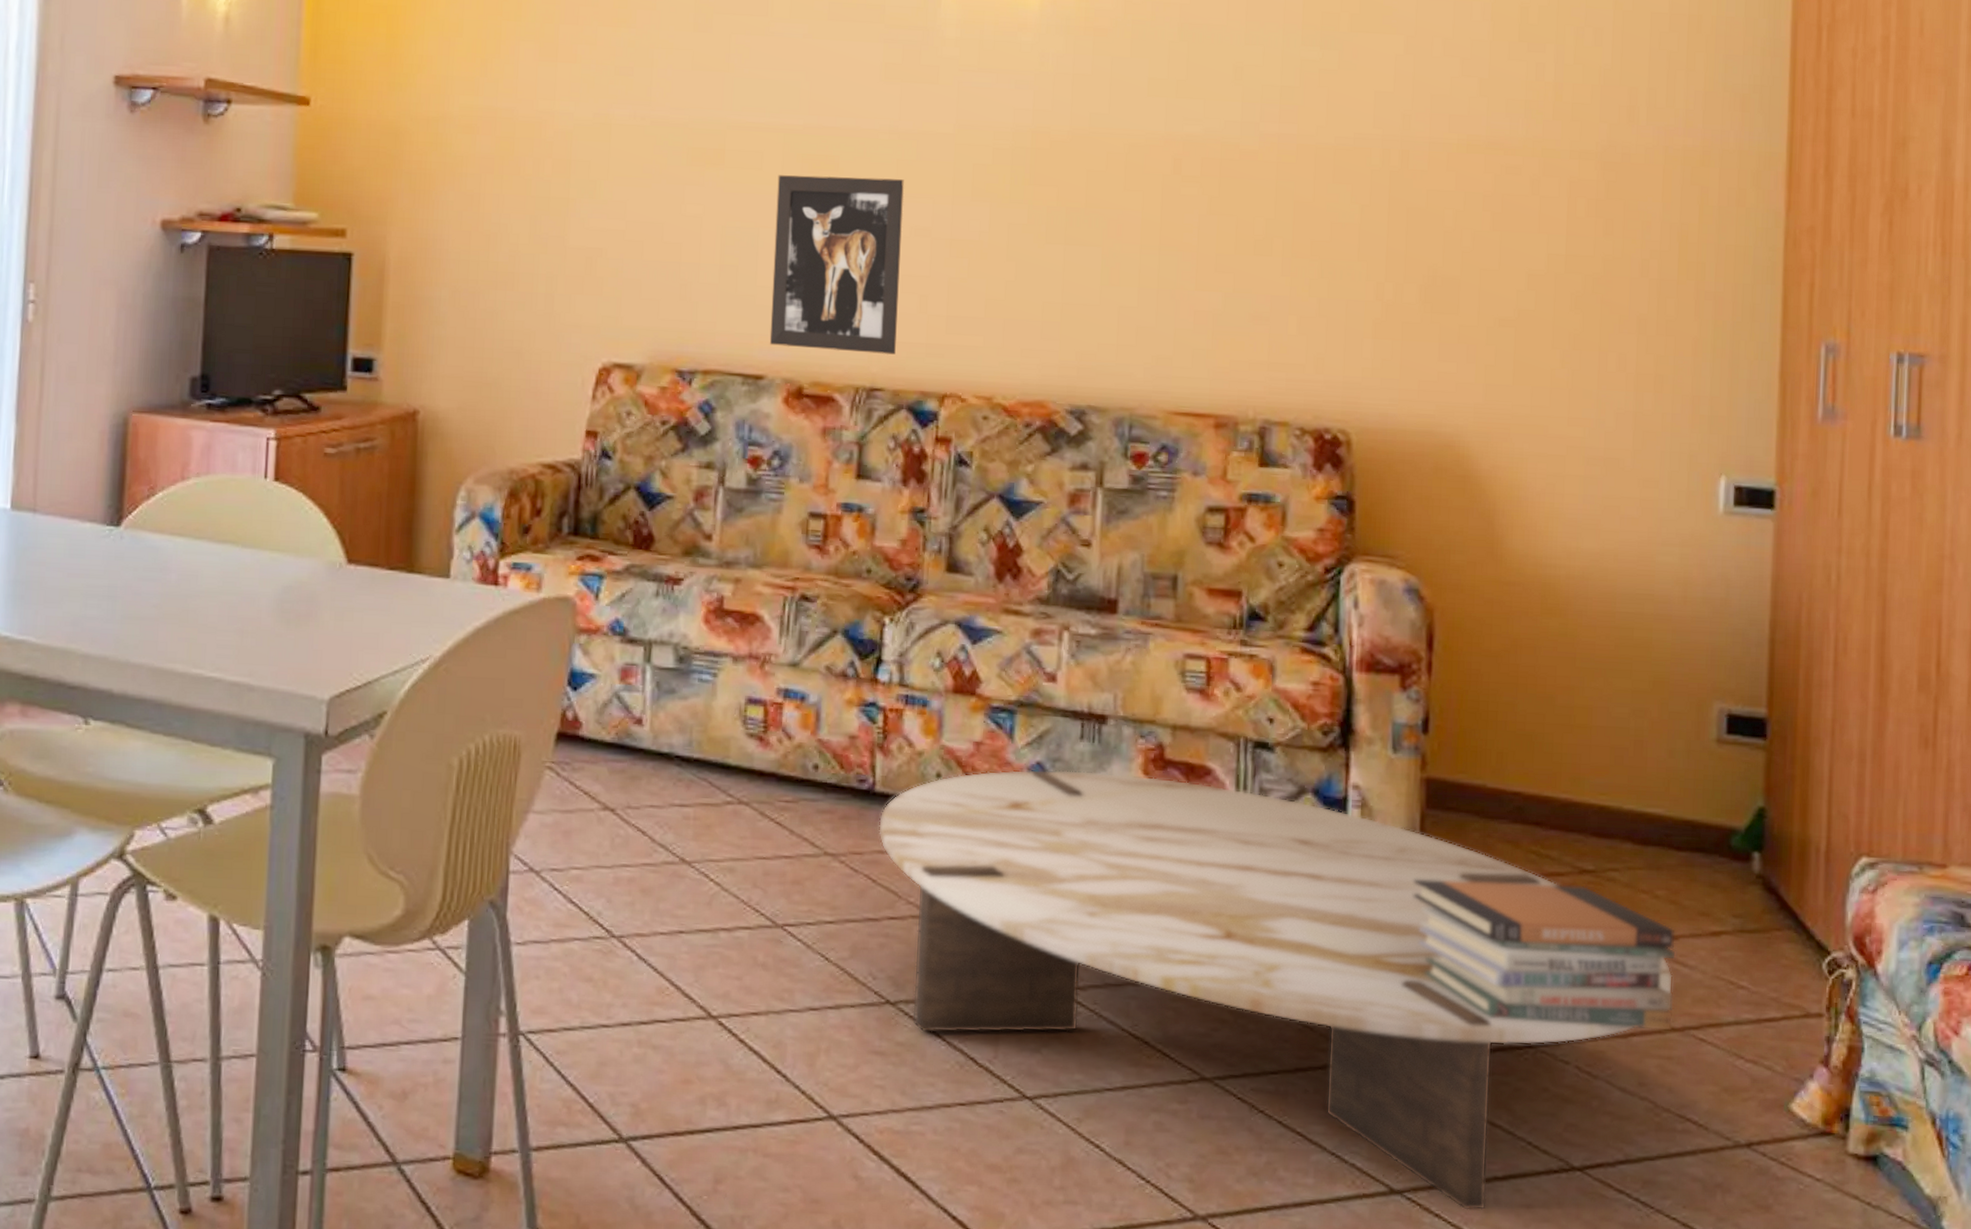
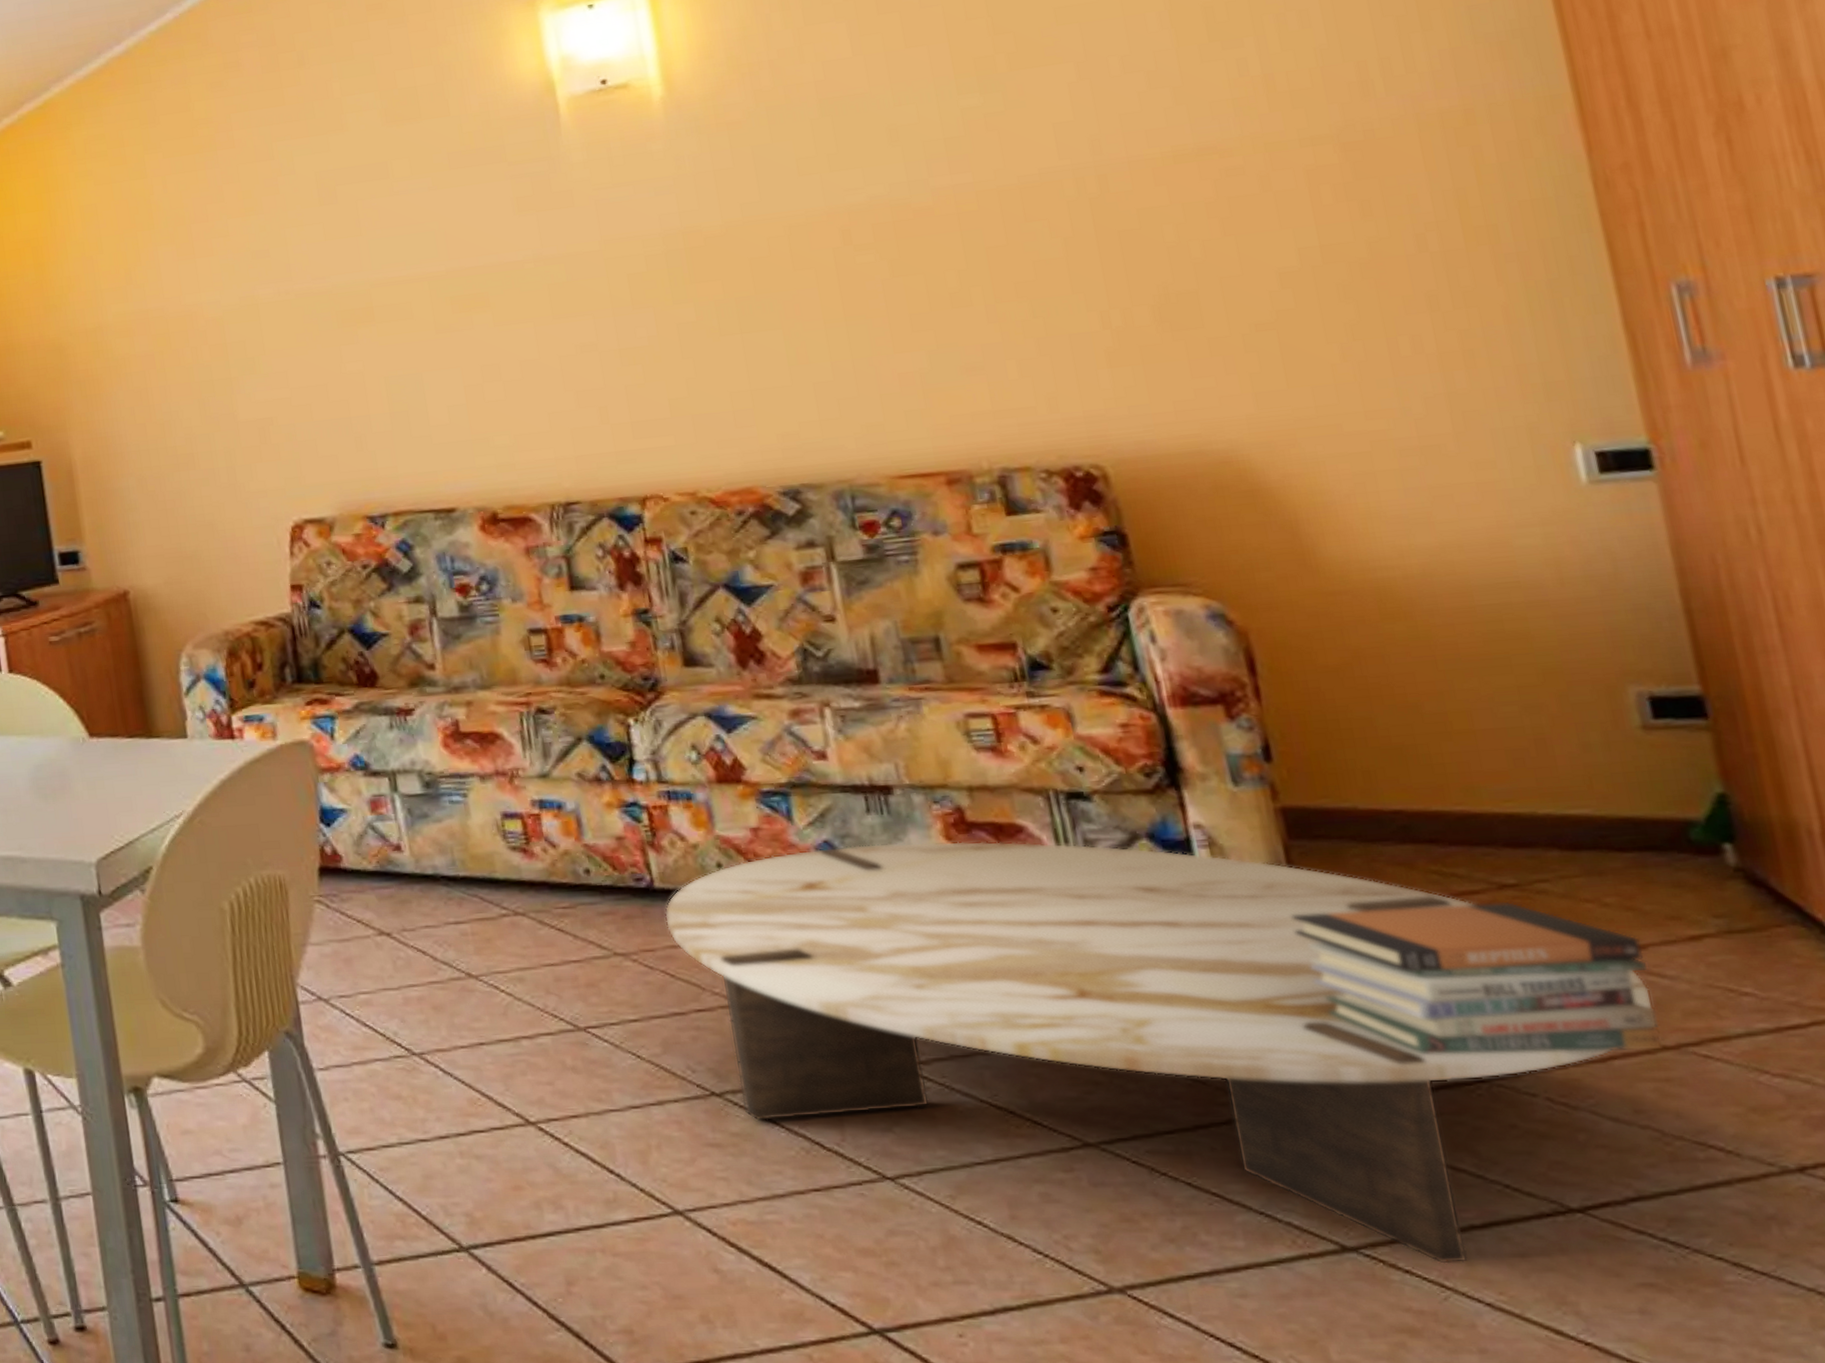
wall art: present [769,175,904,355] -> none [430,302,585,479]

